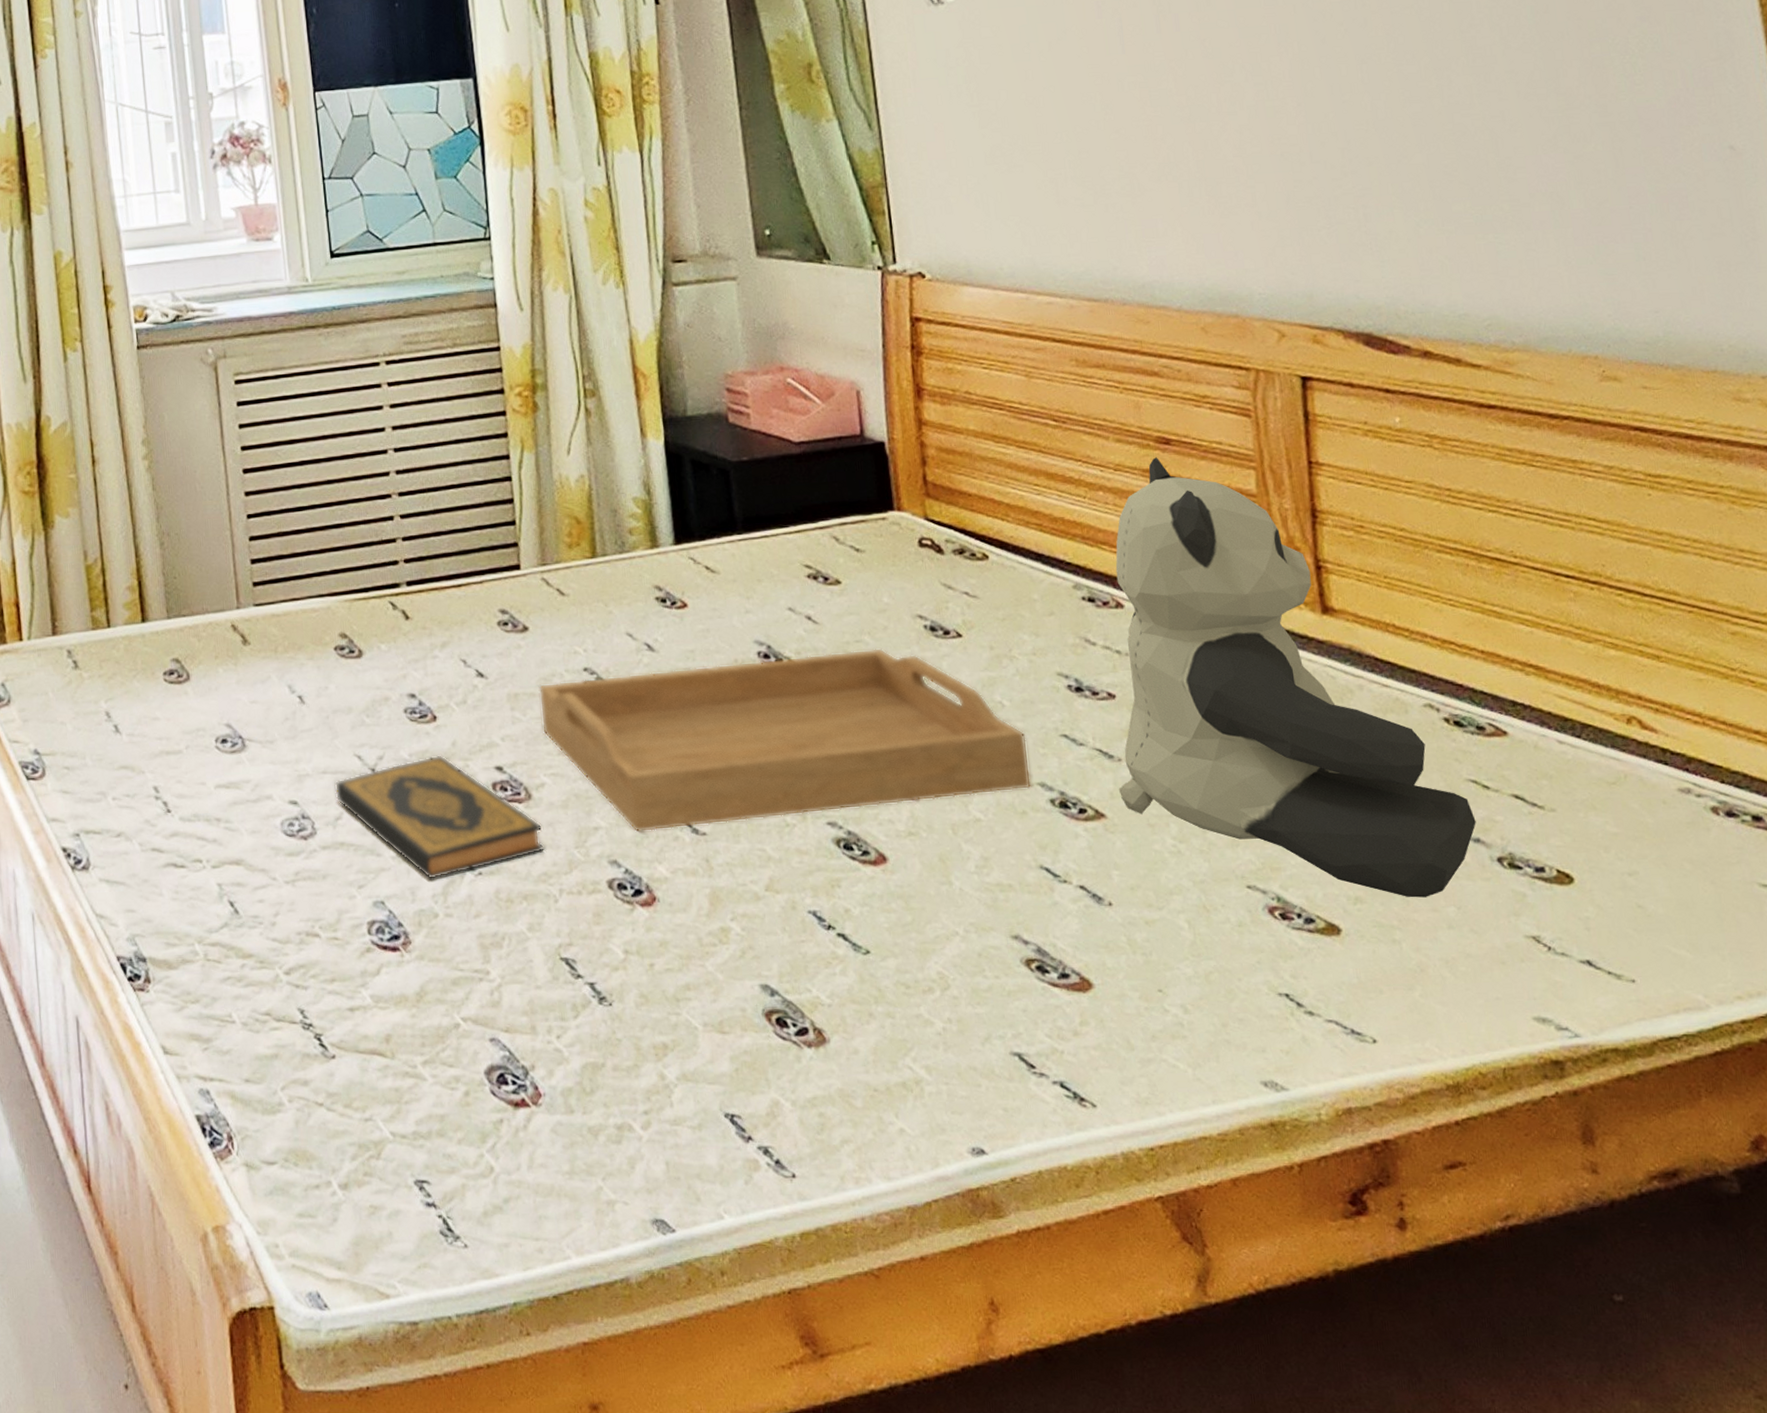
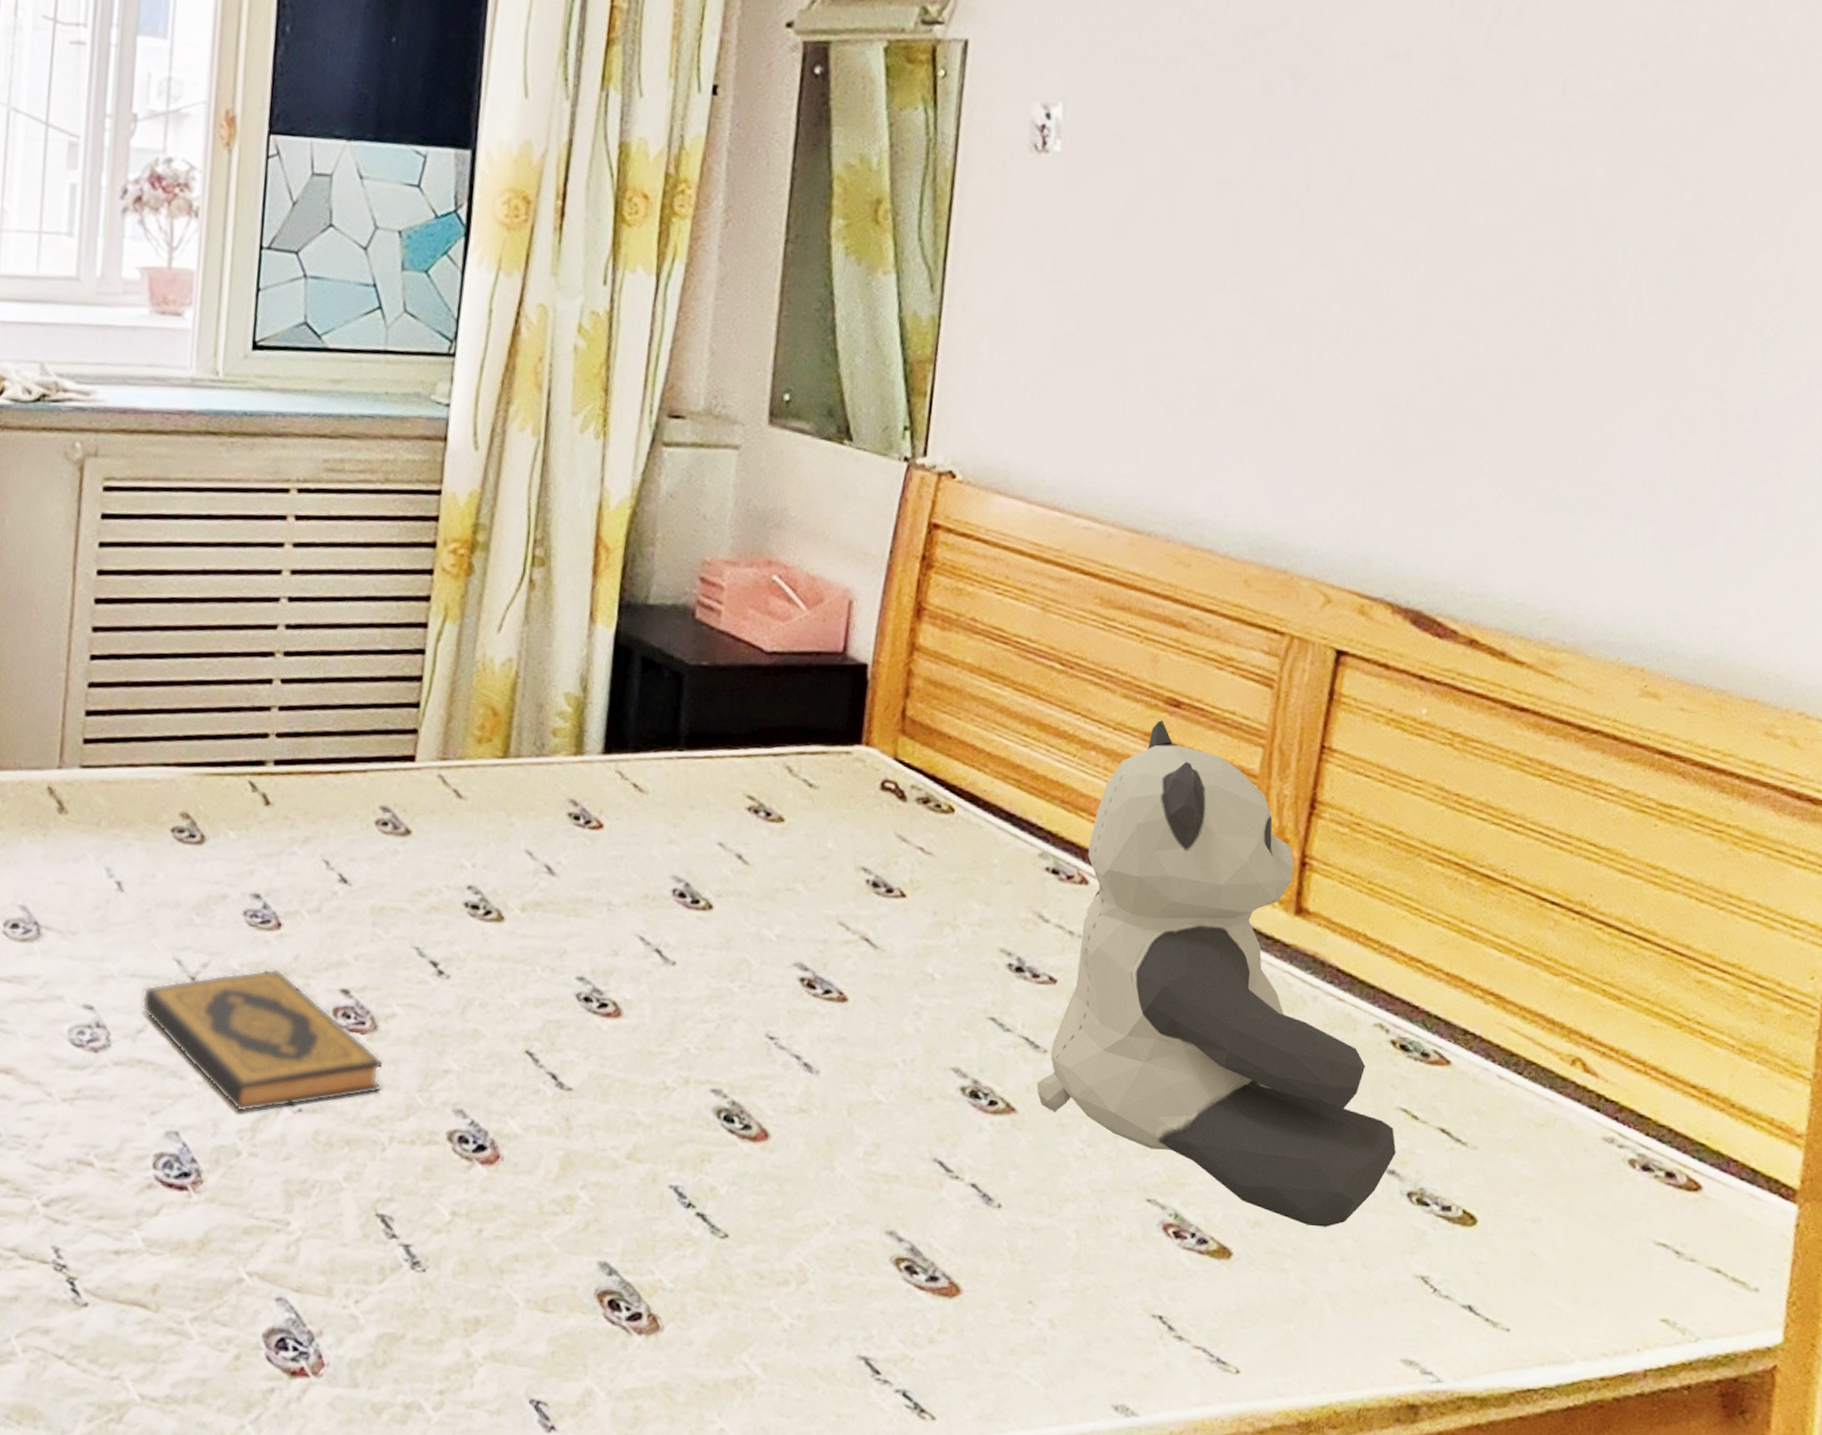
serving tray: present [538,648,1032,833] -> none [404,898,951,1082]

